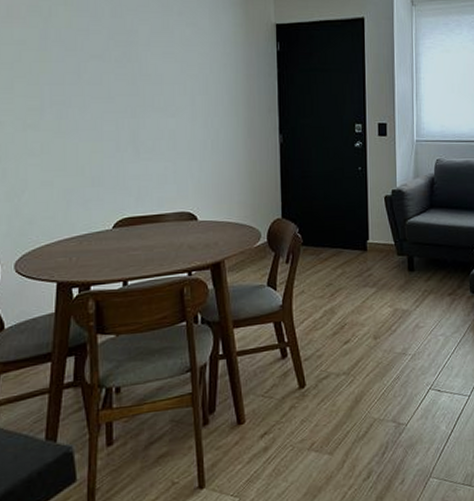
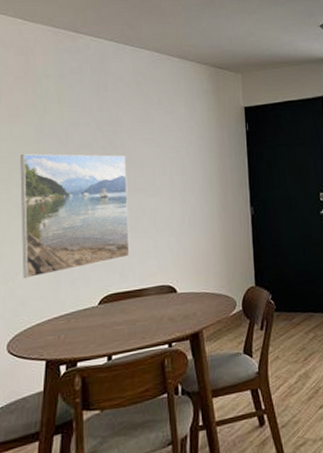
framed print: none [23,61,147,197] -> present [20,153,130,279]

